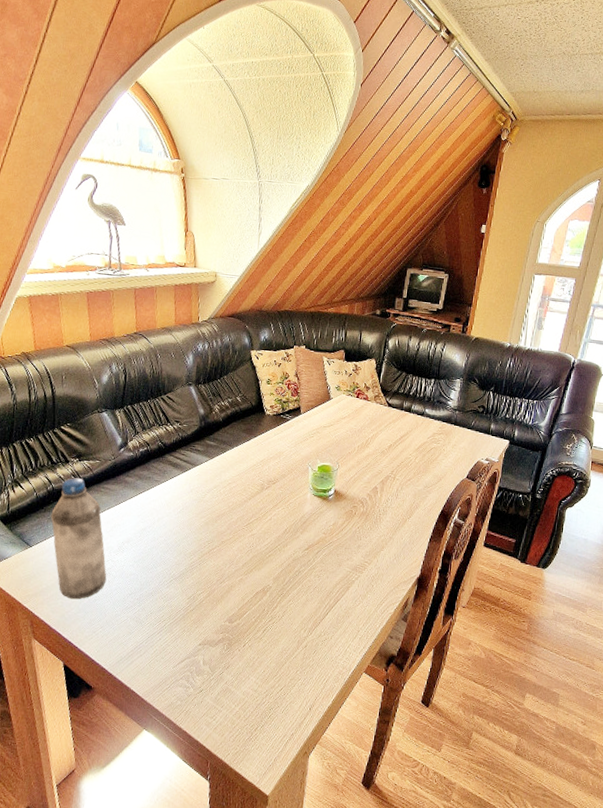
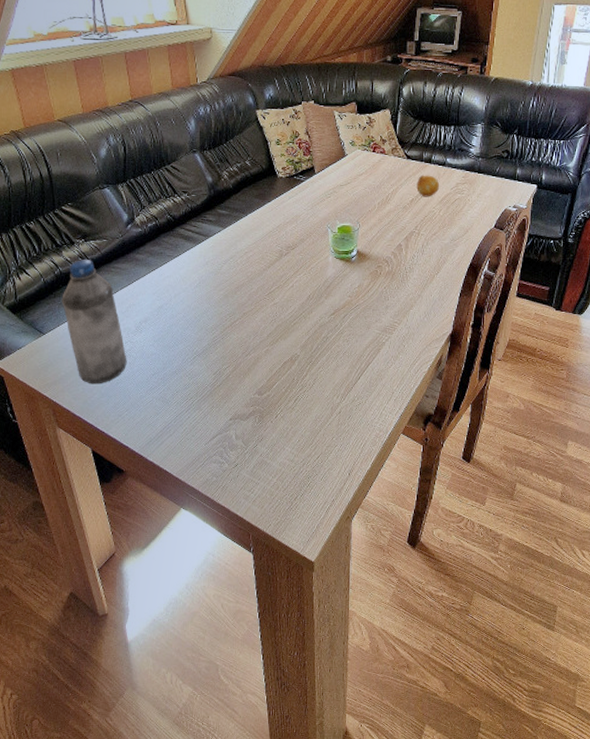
fruit: none [395,423,418,444] -> present [416,175,440,197]

